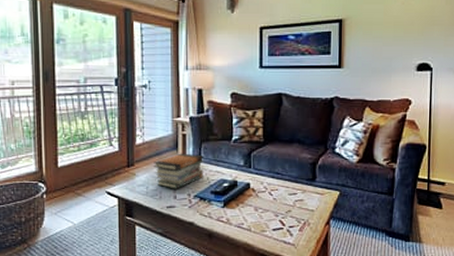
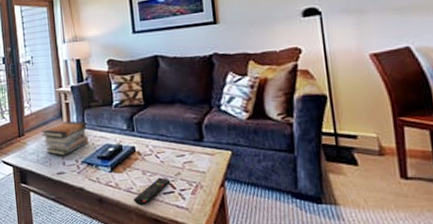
remote control: none [243,214,281,241] -> present [134,177,171,206]

